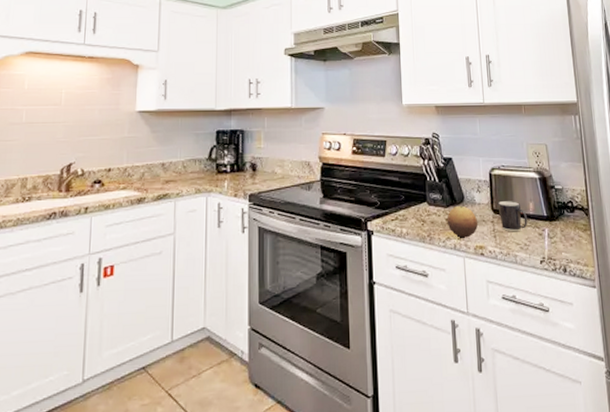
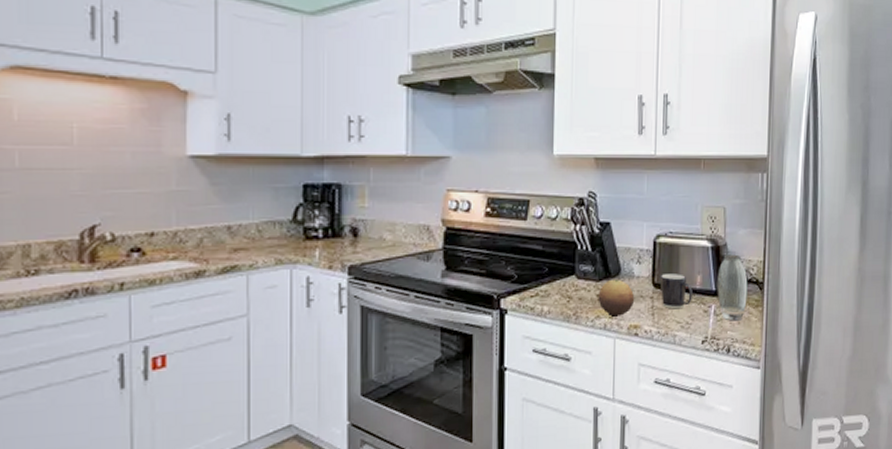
vase: none [547,184,576,243] -> present [717,254,748,321]

